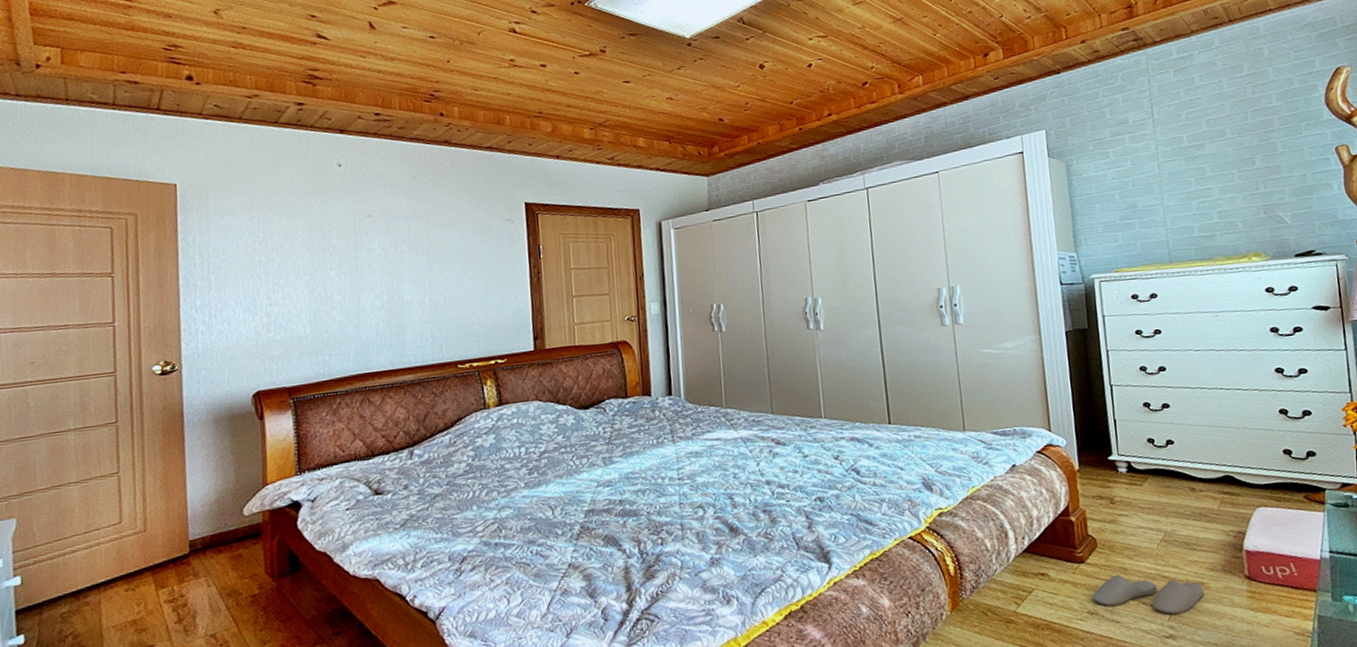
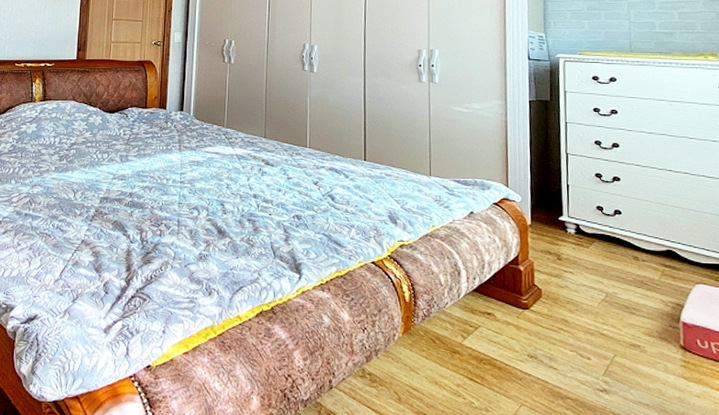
slippers: present [1092,574,1204,615] -> none [534,324,639,371]

